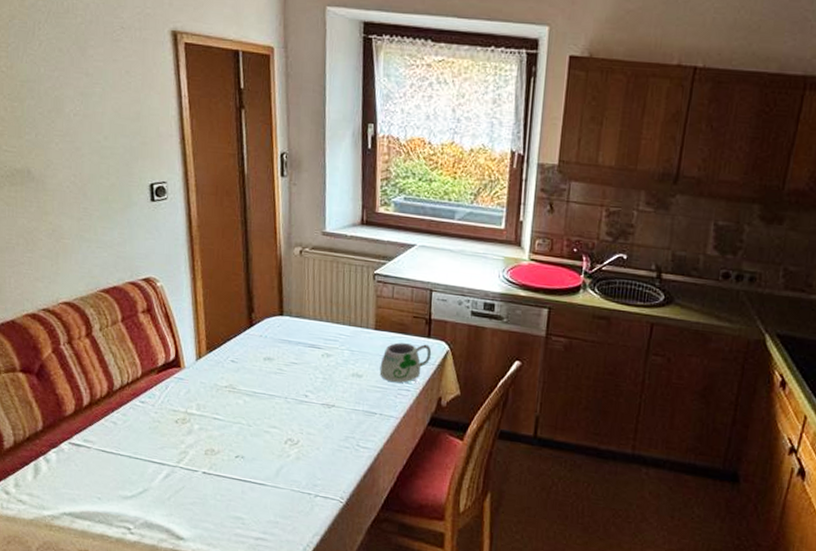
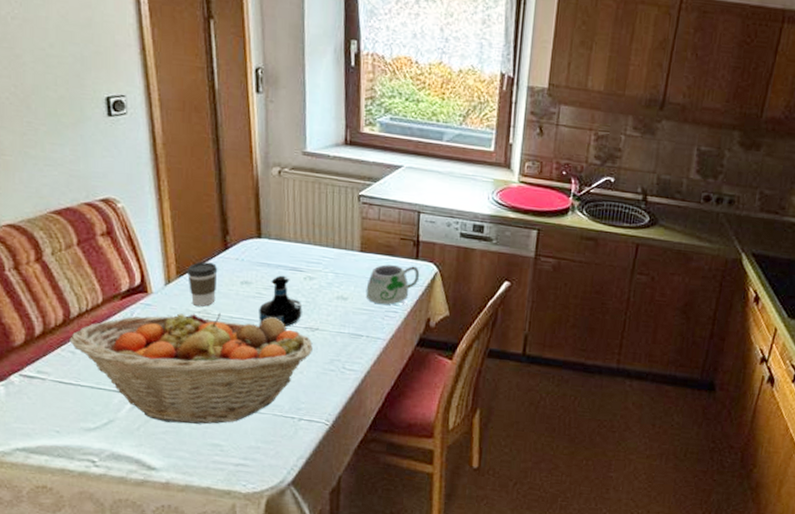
fruit basket: none [112,387,329,497] -> present [69,312,313,425]
coffee cup: none [216,338,244,382] -> present [188,262,218,307]
tequila bottle: none [279,352,320,403] -> present [258,275,303,327]

